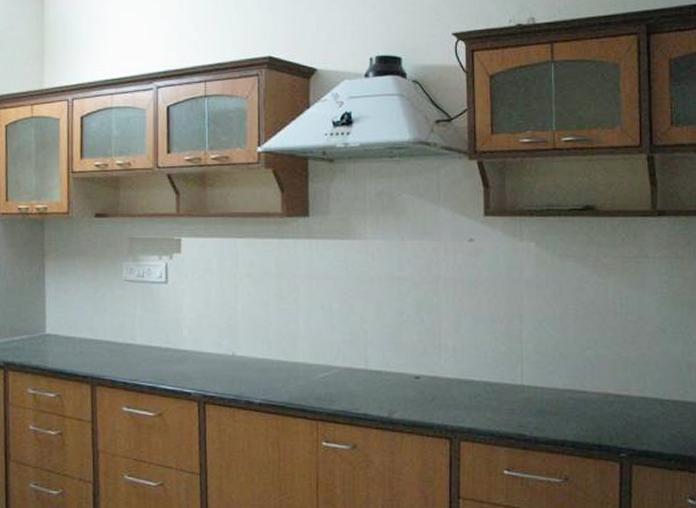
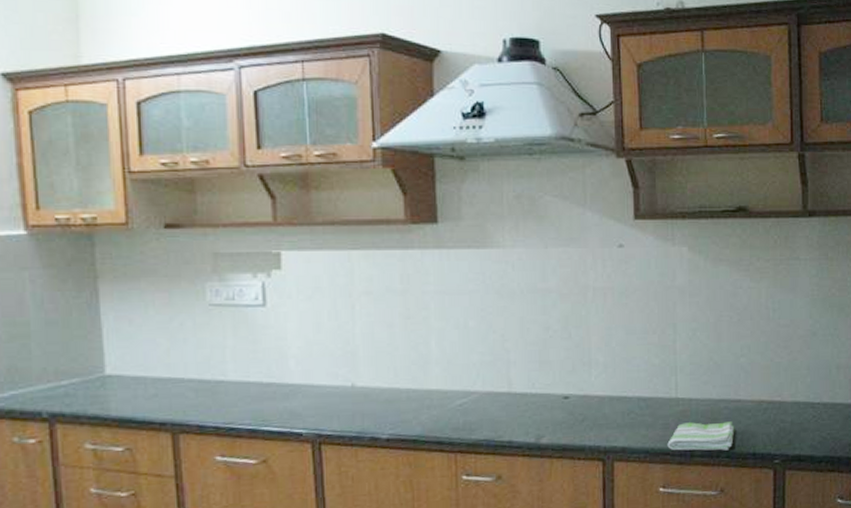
dish towel: none [512,409,580,440] -> present [667,421,735,451]

